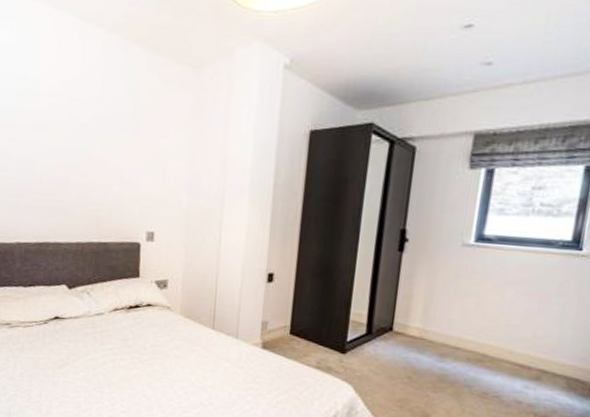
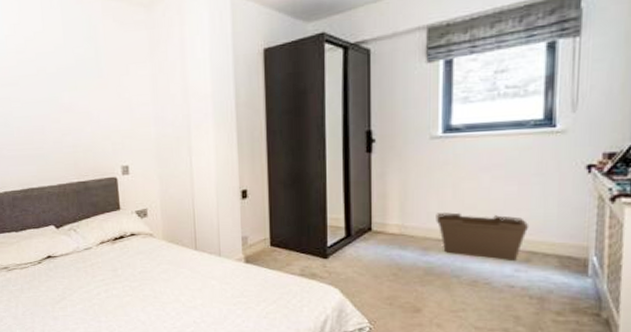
bicycle basket: none [456,321,544,377] -> present [436,212,529,260]

